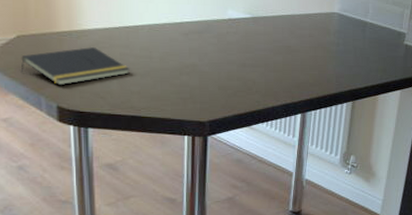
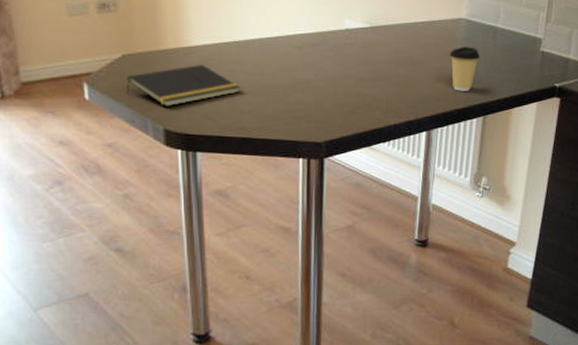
coffee cup: none [323,38,350,78] -> present [450,47,480,91]

